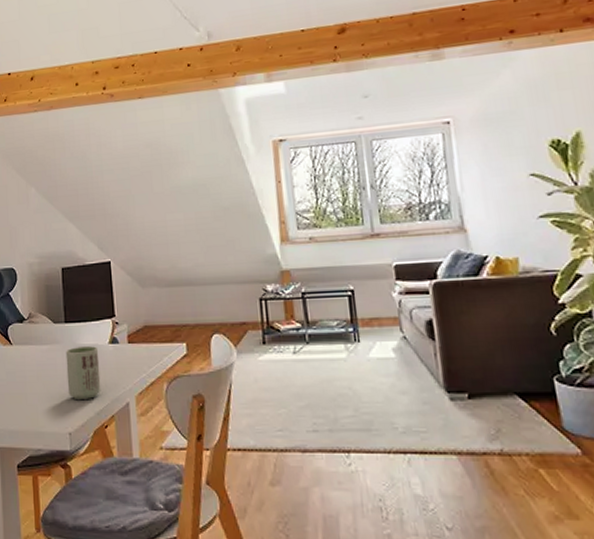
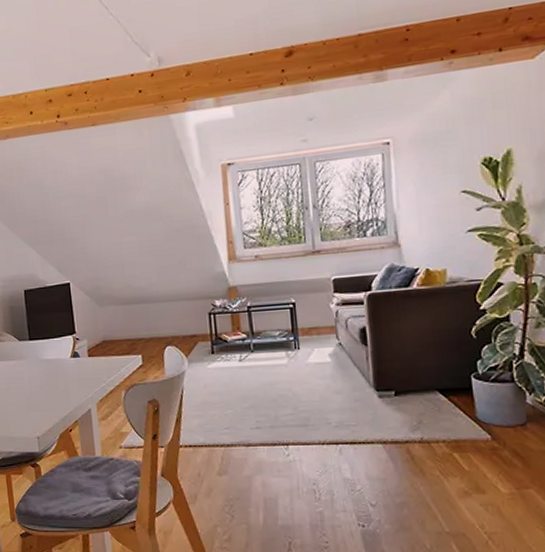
cup: present [65,346,101,401] -> none [31,360,65,409]

